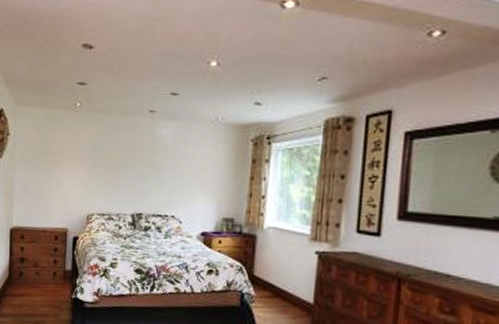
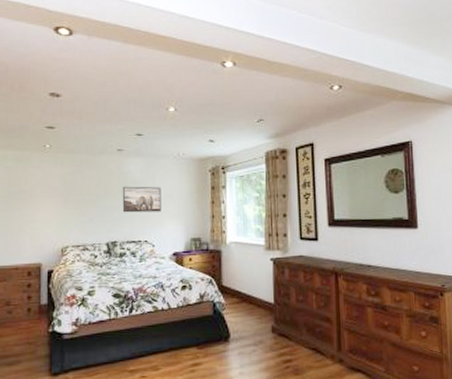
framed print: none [150,153,194,185] -> present [122,186,162,213]

